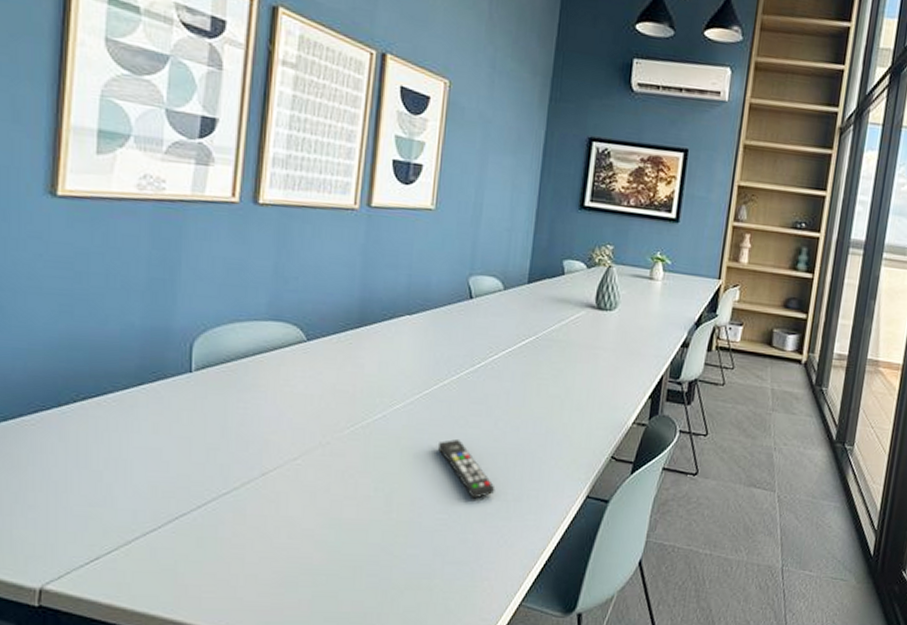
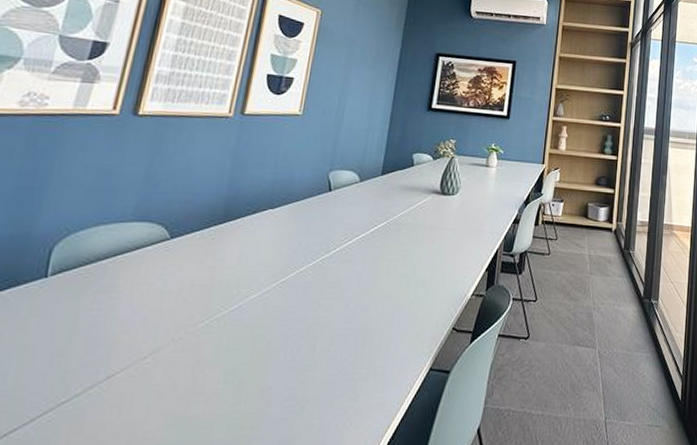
remote control: present [437,439,496,499] -> none [290,324,344,382]

